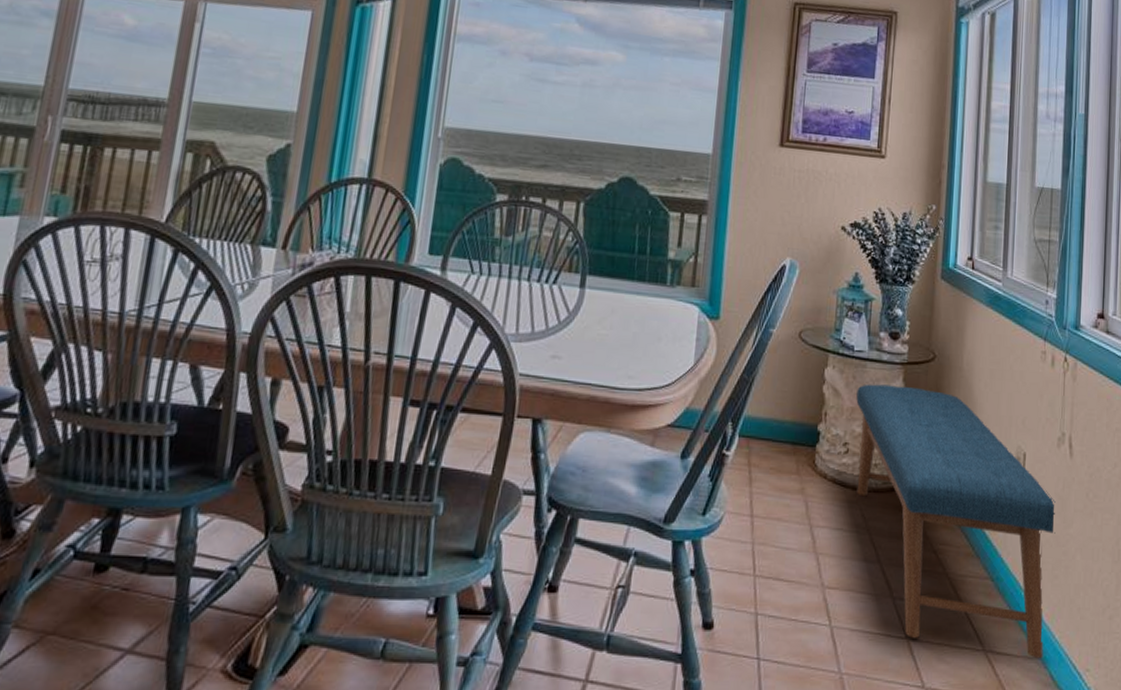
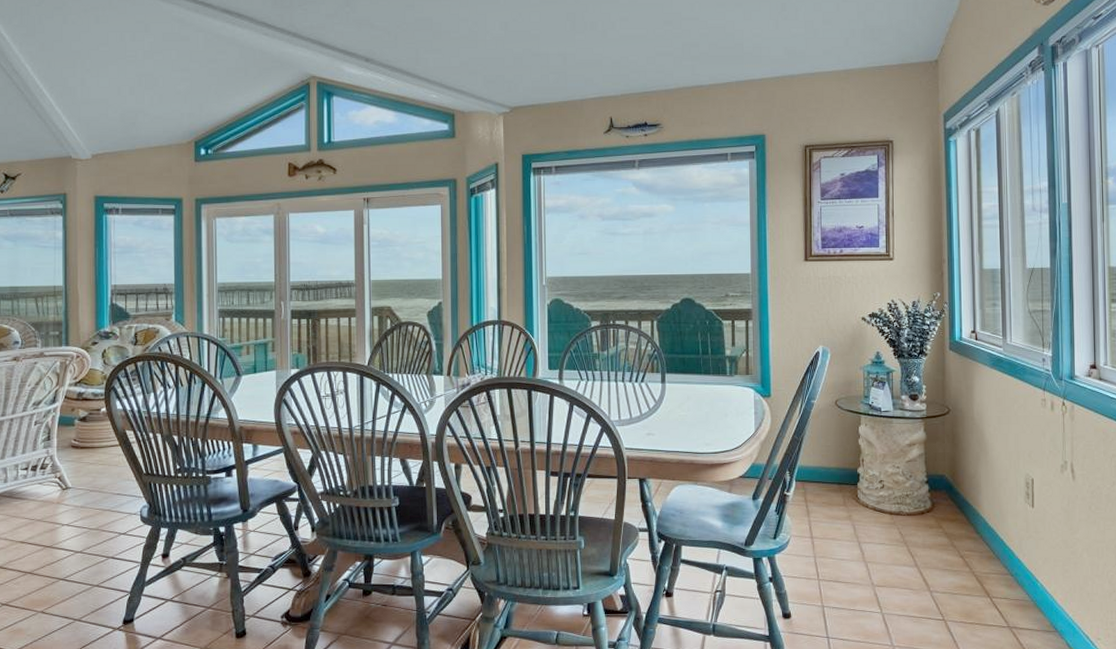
bench: present [856,384,1055,659] -> none [886,435,1064,632]

